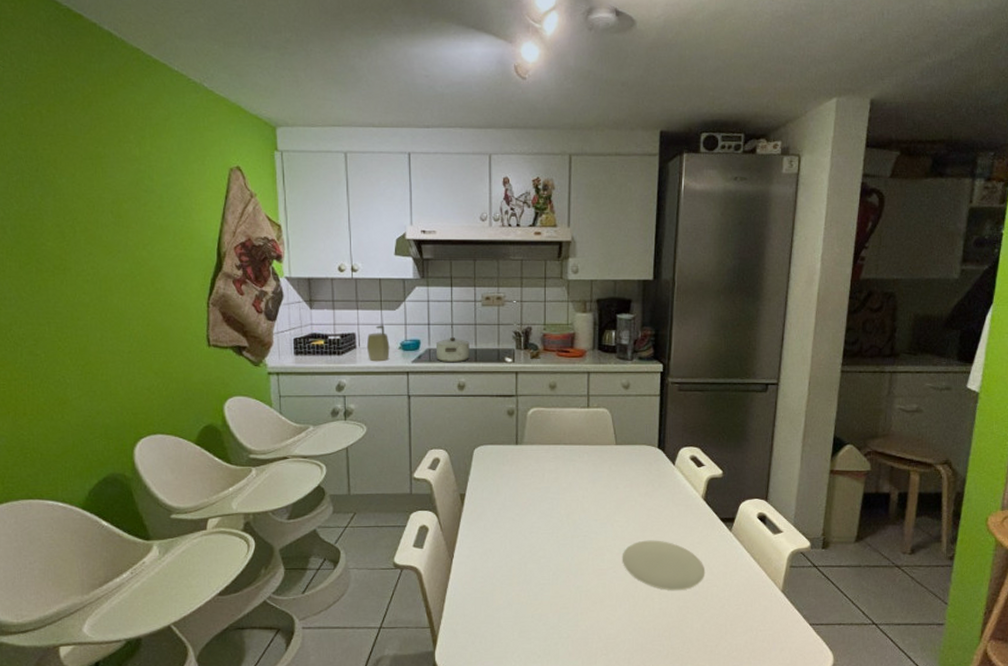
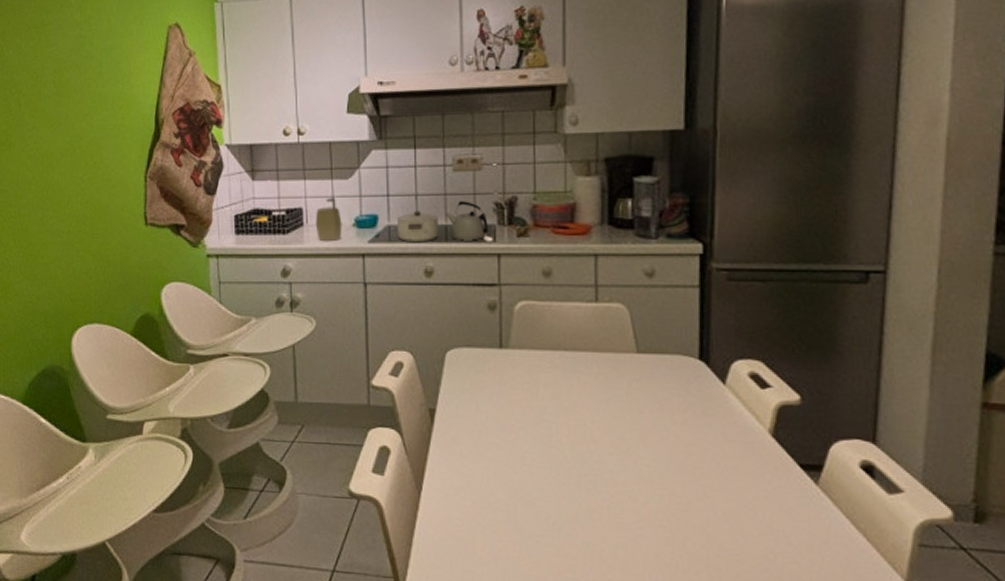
kettle: none [476,330,510,362] -> present [446,201,489,241]
plate: present [622,540,706,590] -> none [650,487,779,564]

